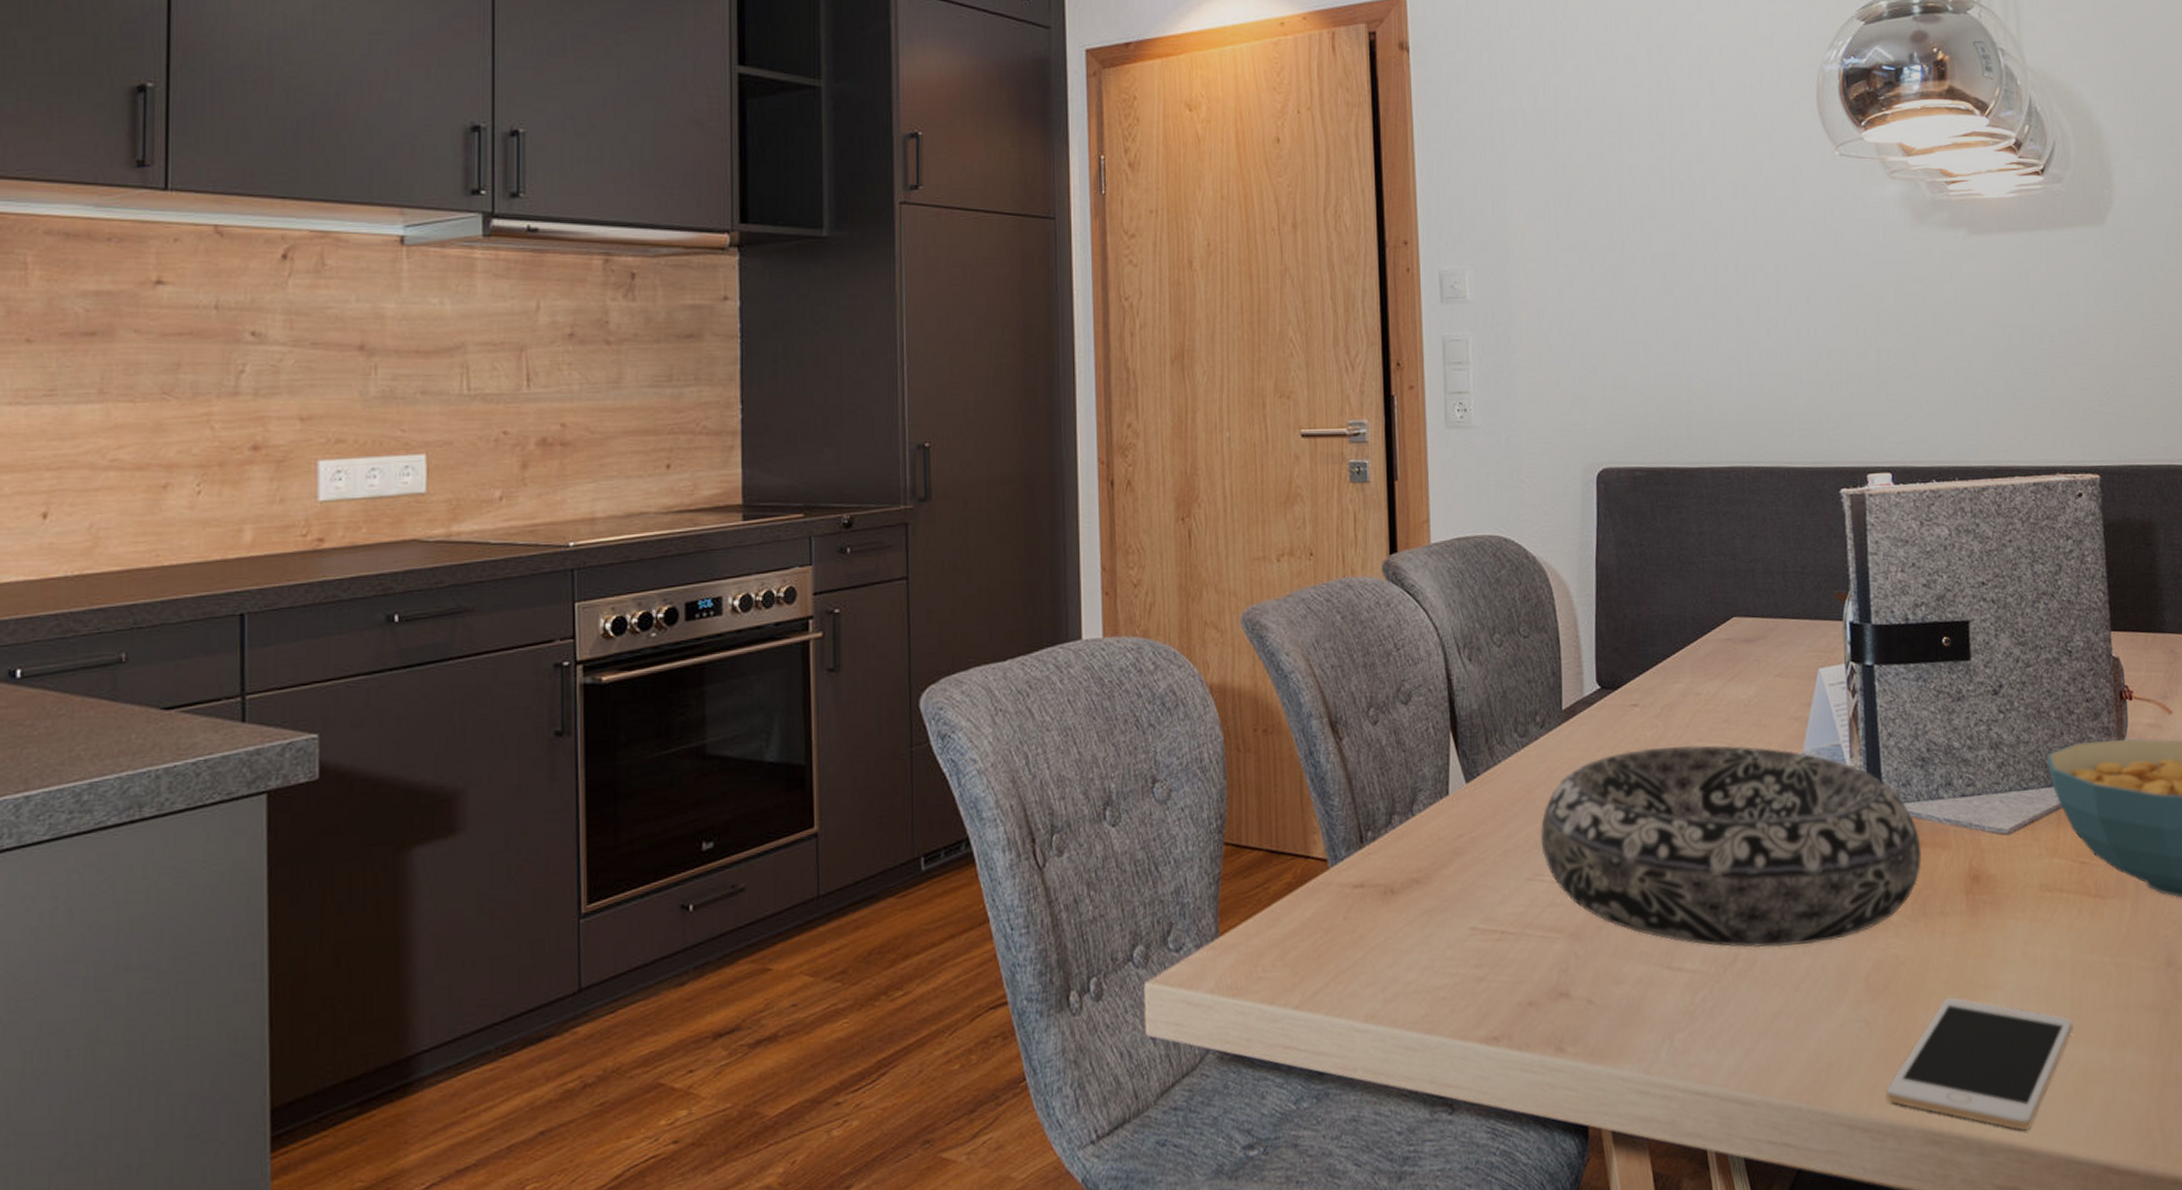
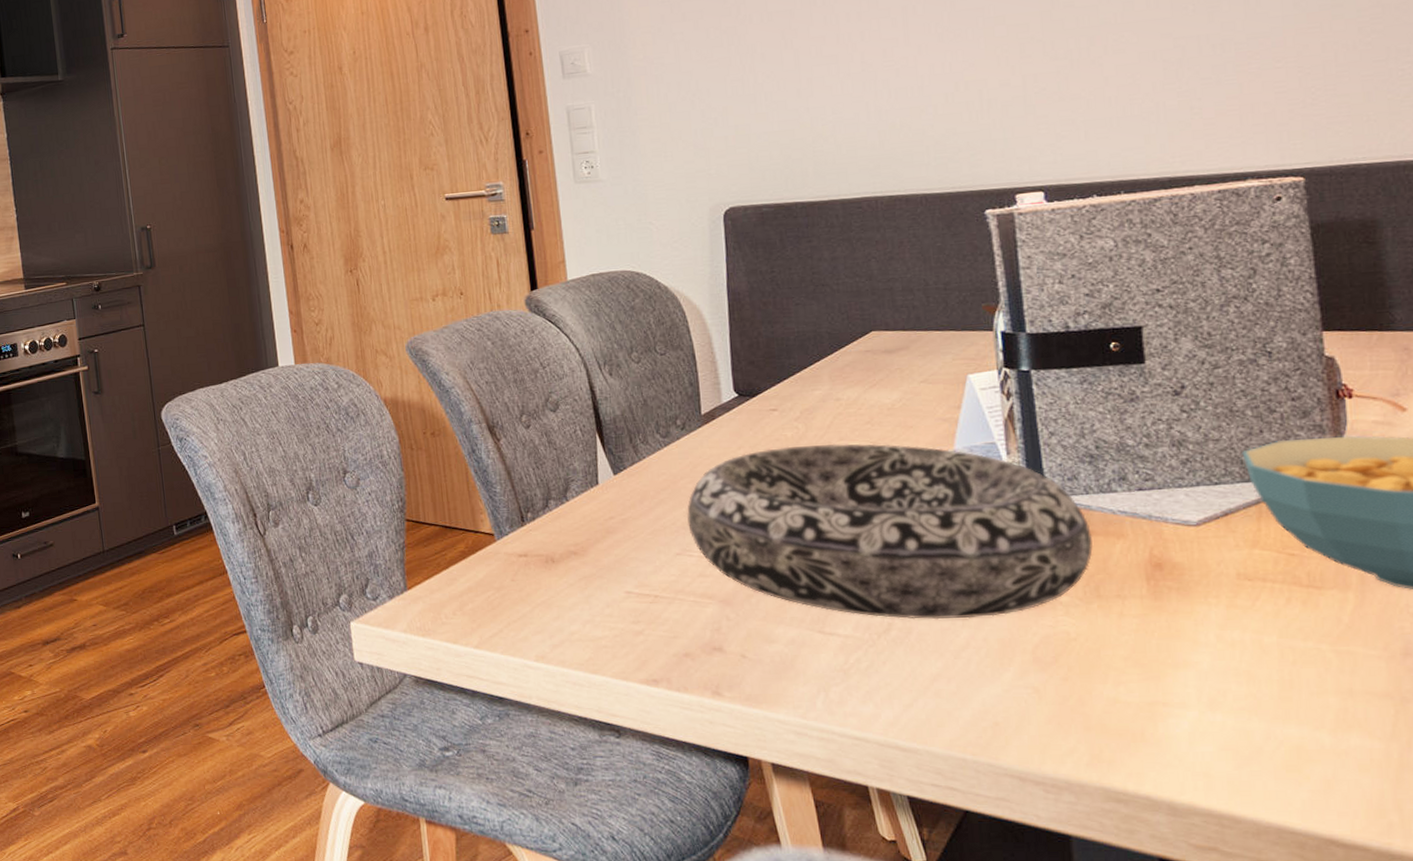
cell phone: present [1886,997,2073,1130] -> none [1060,672,1283,797]

